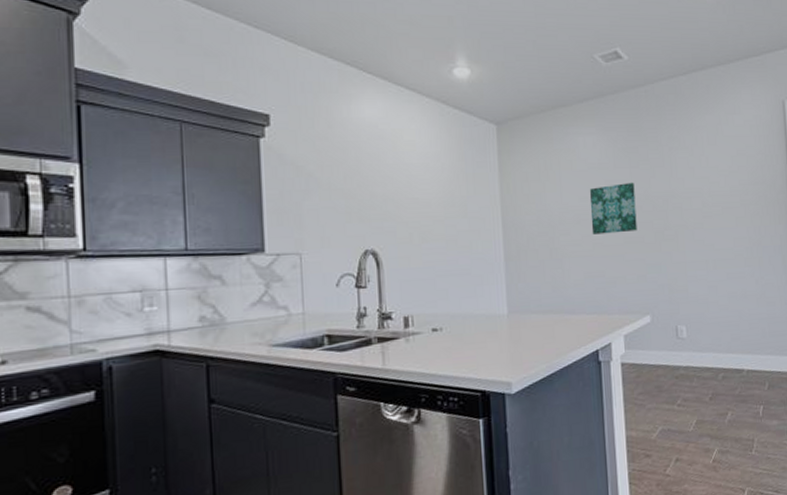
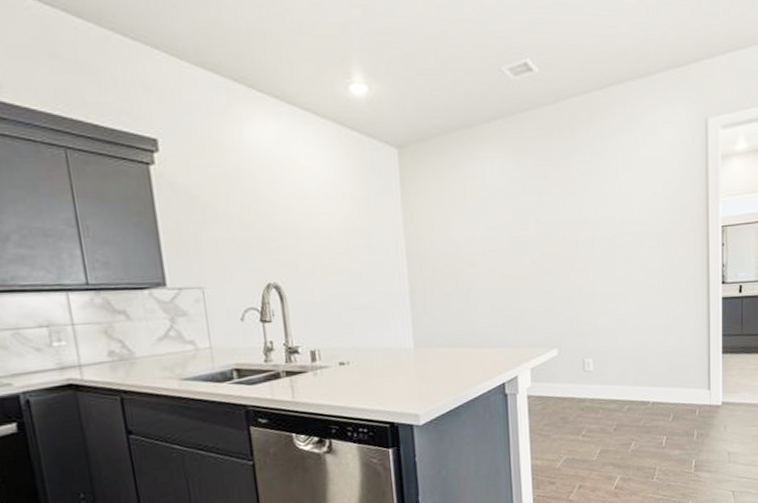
wall art: present [589,182,637,235] -> none [496,210,546,266]

